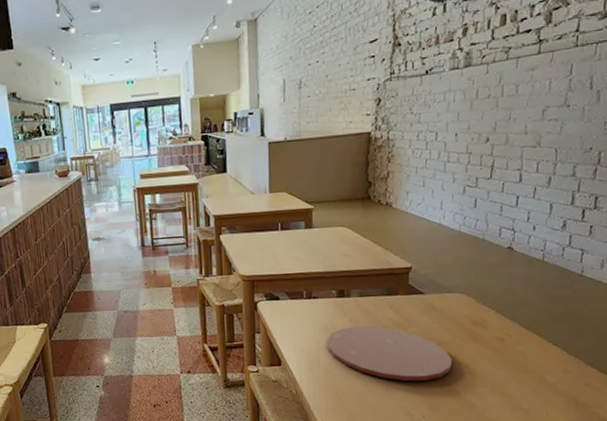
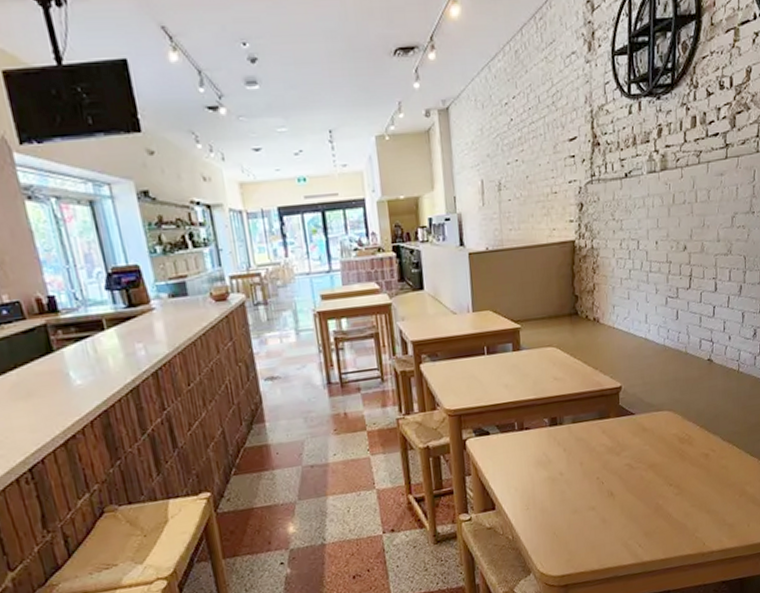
plate: present [327,326,453,382] -> none [541,454,664,511]

